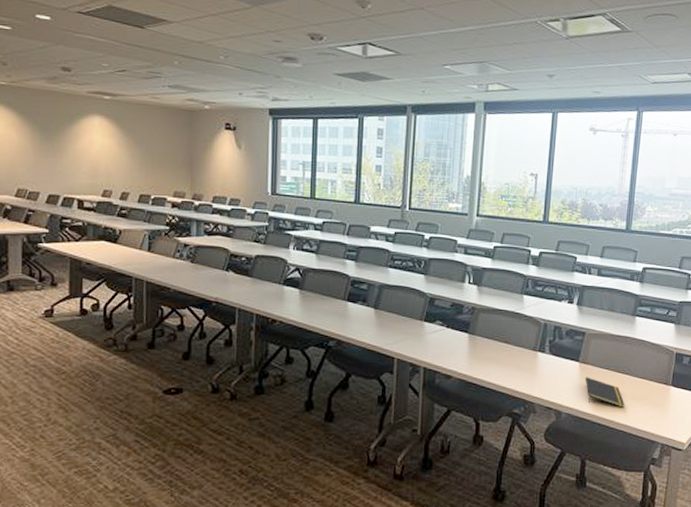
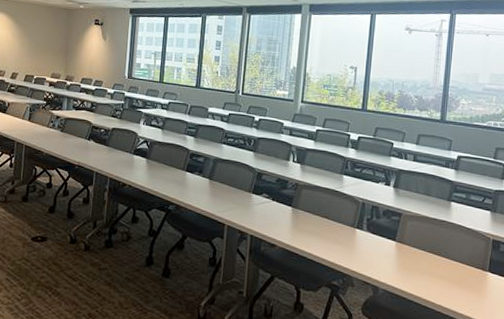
notepad: present [585,377,625,408] -> none [401,256,441,289]

